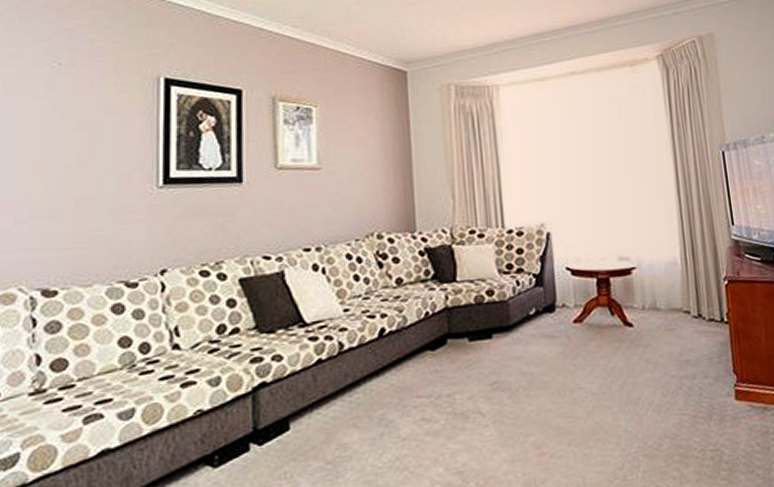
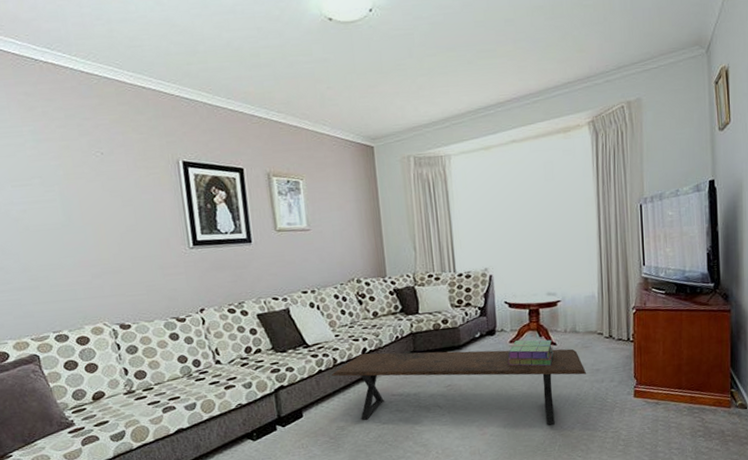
coffee table: none [335,331,674,441] -> present [332,348,587,425]
stack of books: none [571,319,630,356] -> present [507,339,554,366]

